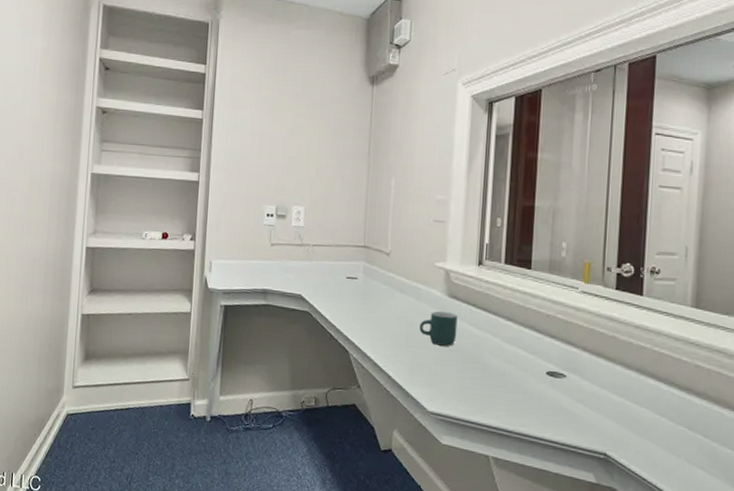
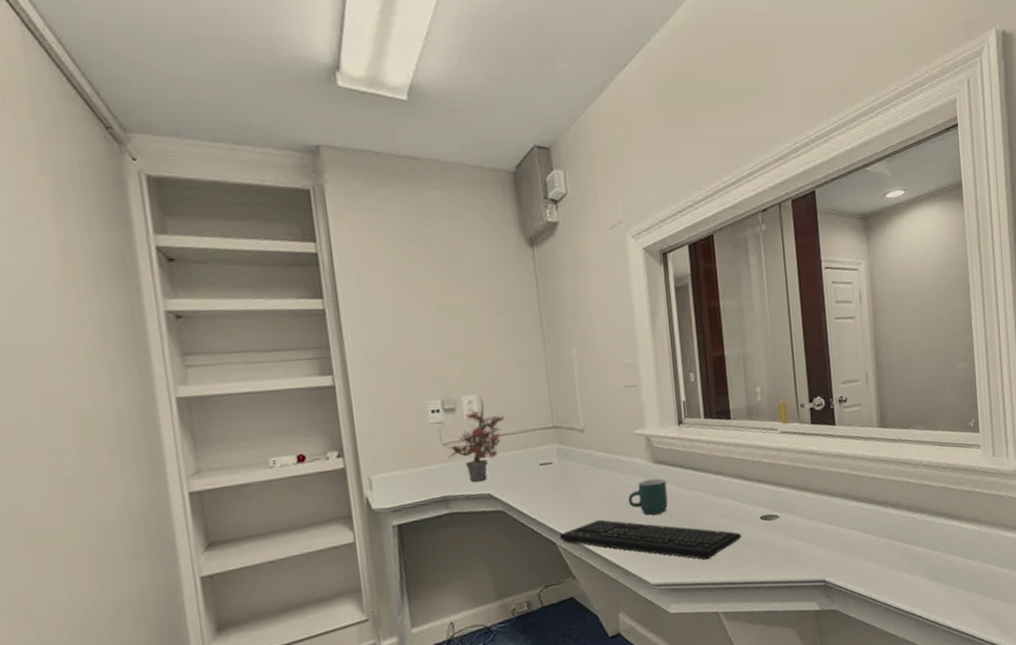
potted plant: none [273,209,324,282] -> present [446,396,505,482]
keyboard: none [353,338,525,402] -> present [560,519,743,560]

